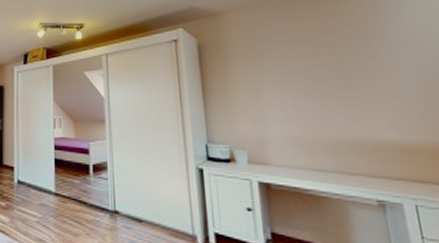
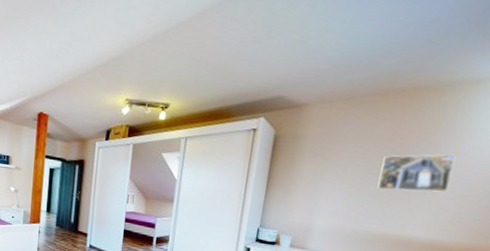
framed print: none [319,46,403,90] -> present [377,154,456,193]

